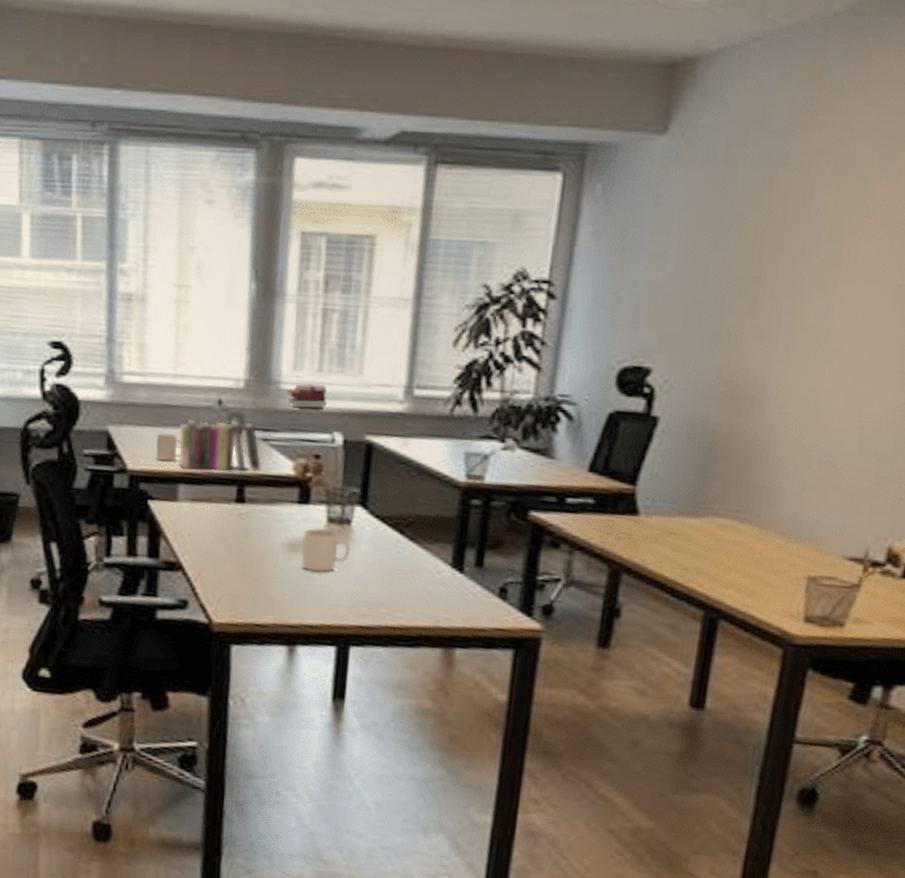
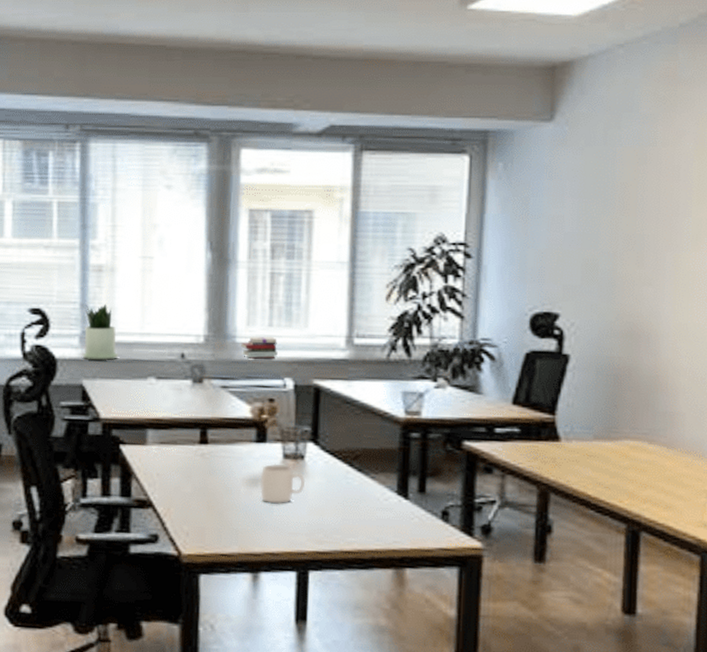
planter: none [108,339,149,404] -> present [82,304,119,361]
mug: present [156,433,181,462] -> none [126,384,149,410]
books: present [179,418,262,472] -> none [147,370,222,417]

